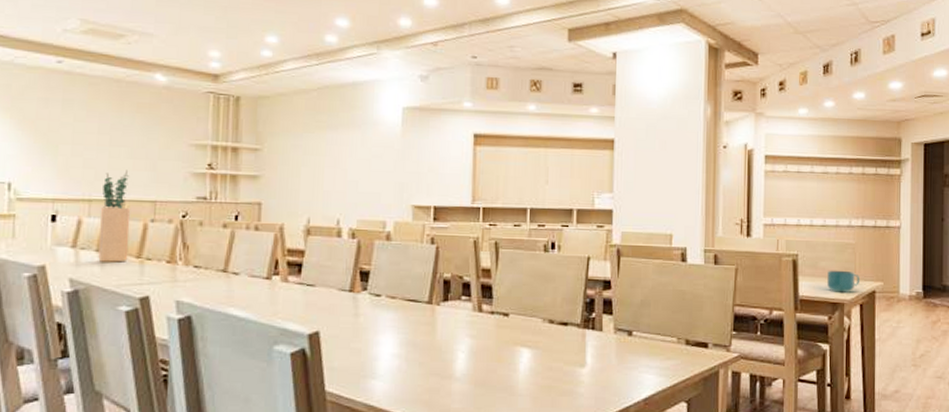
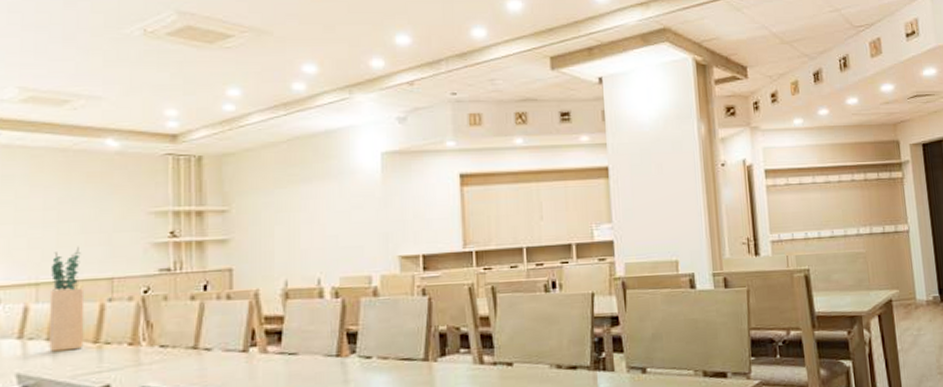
cup: present [827,270,860,293] -> none [841,281,876,305]

